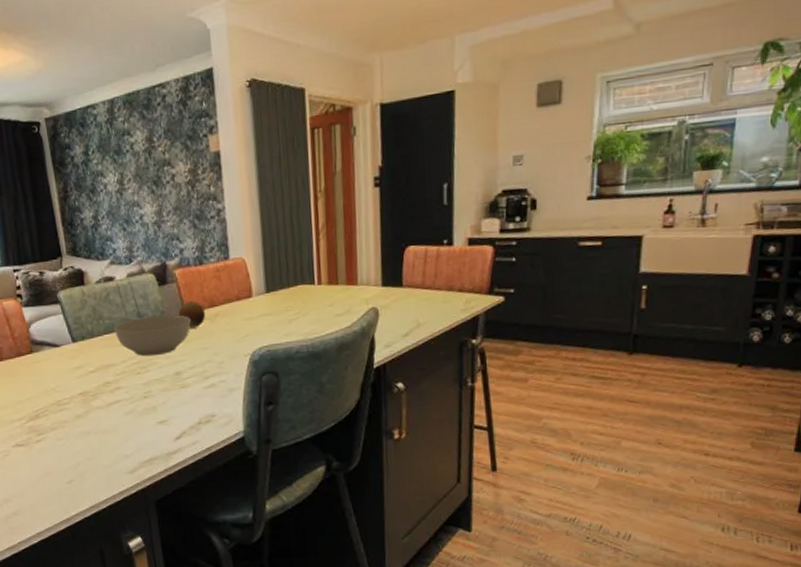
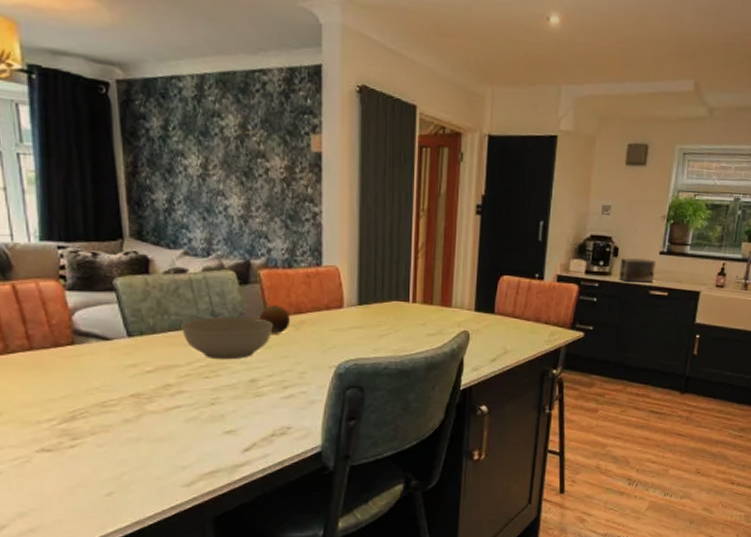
toaster: none [540,207,584,237] -> present [619,257,656,284]

